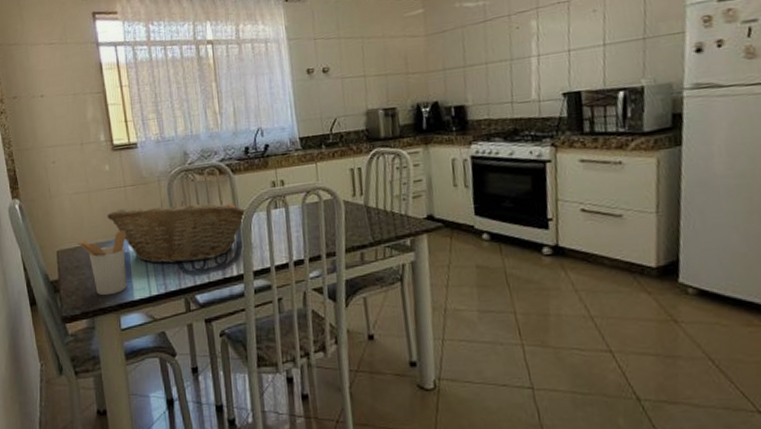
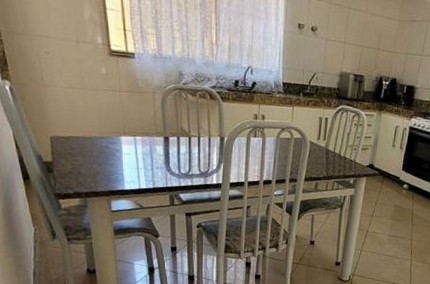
utensil holder: present [77,231,127,296] -> none [71,130,119,183]
fruit basket: present [107,201,248,264] -> none [102,110,231,168]

